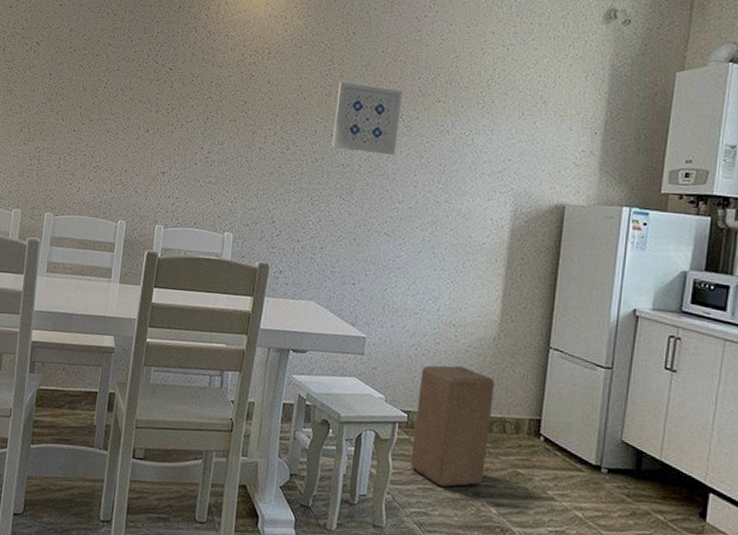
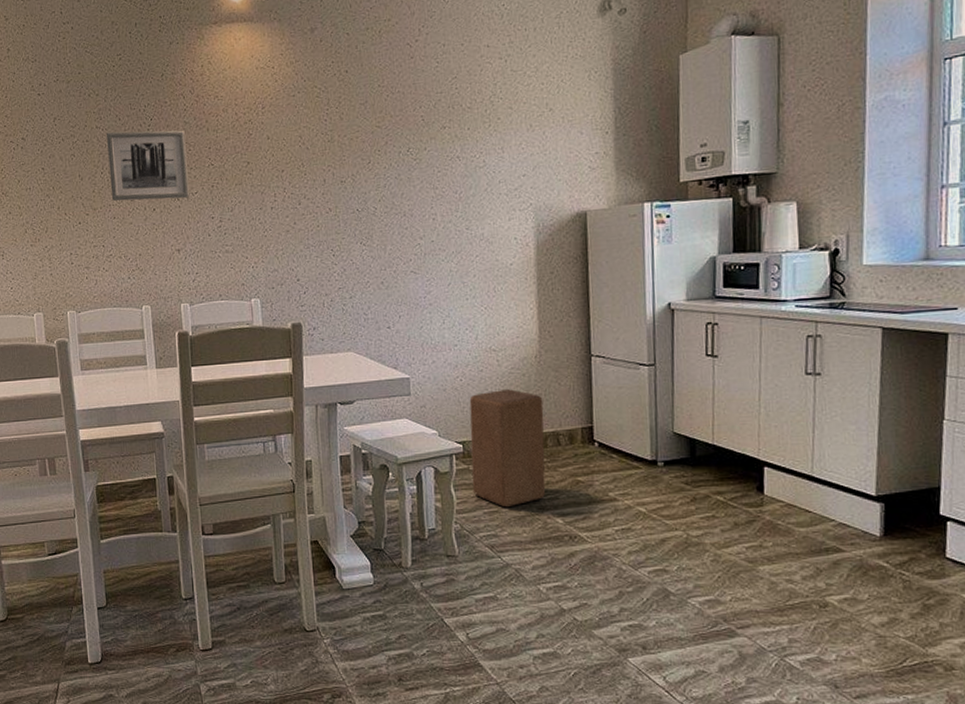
wall art: none [109,50,191,125] -> present [107,130,189,201]
wall art: present [332,81,402,155] -> none [339,123,408,195]

